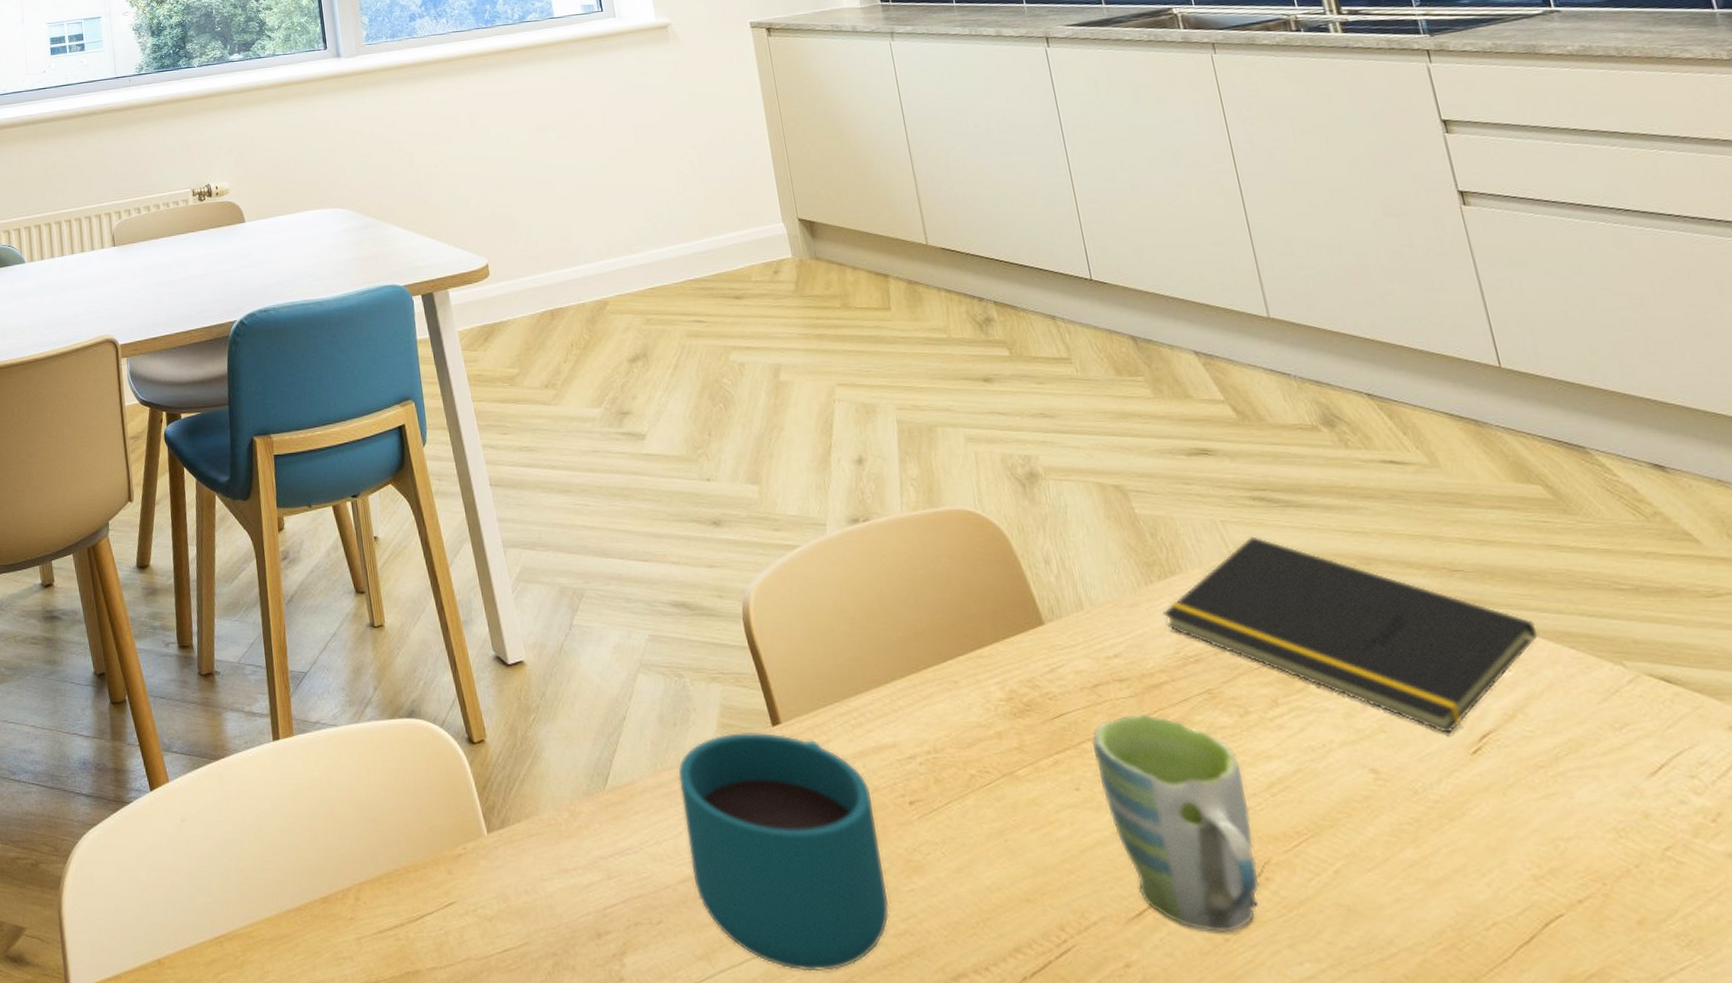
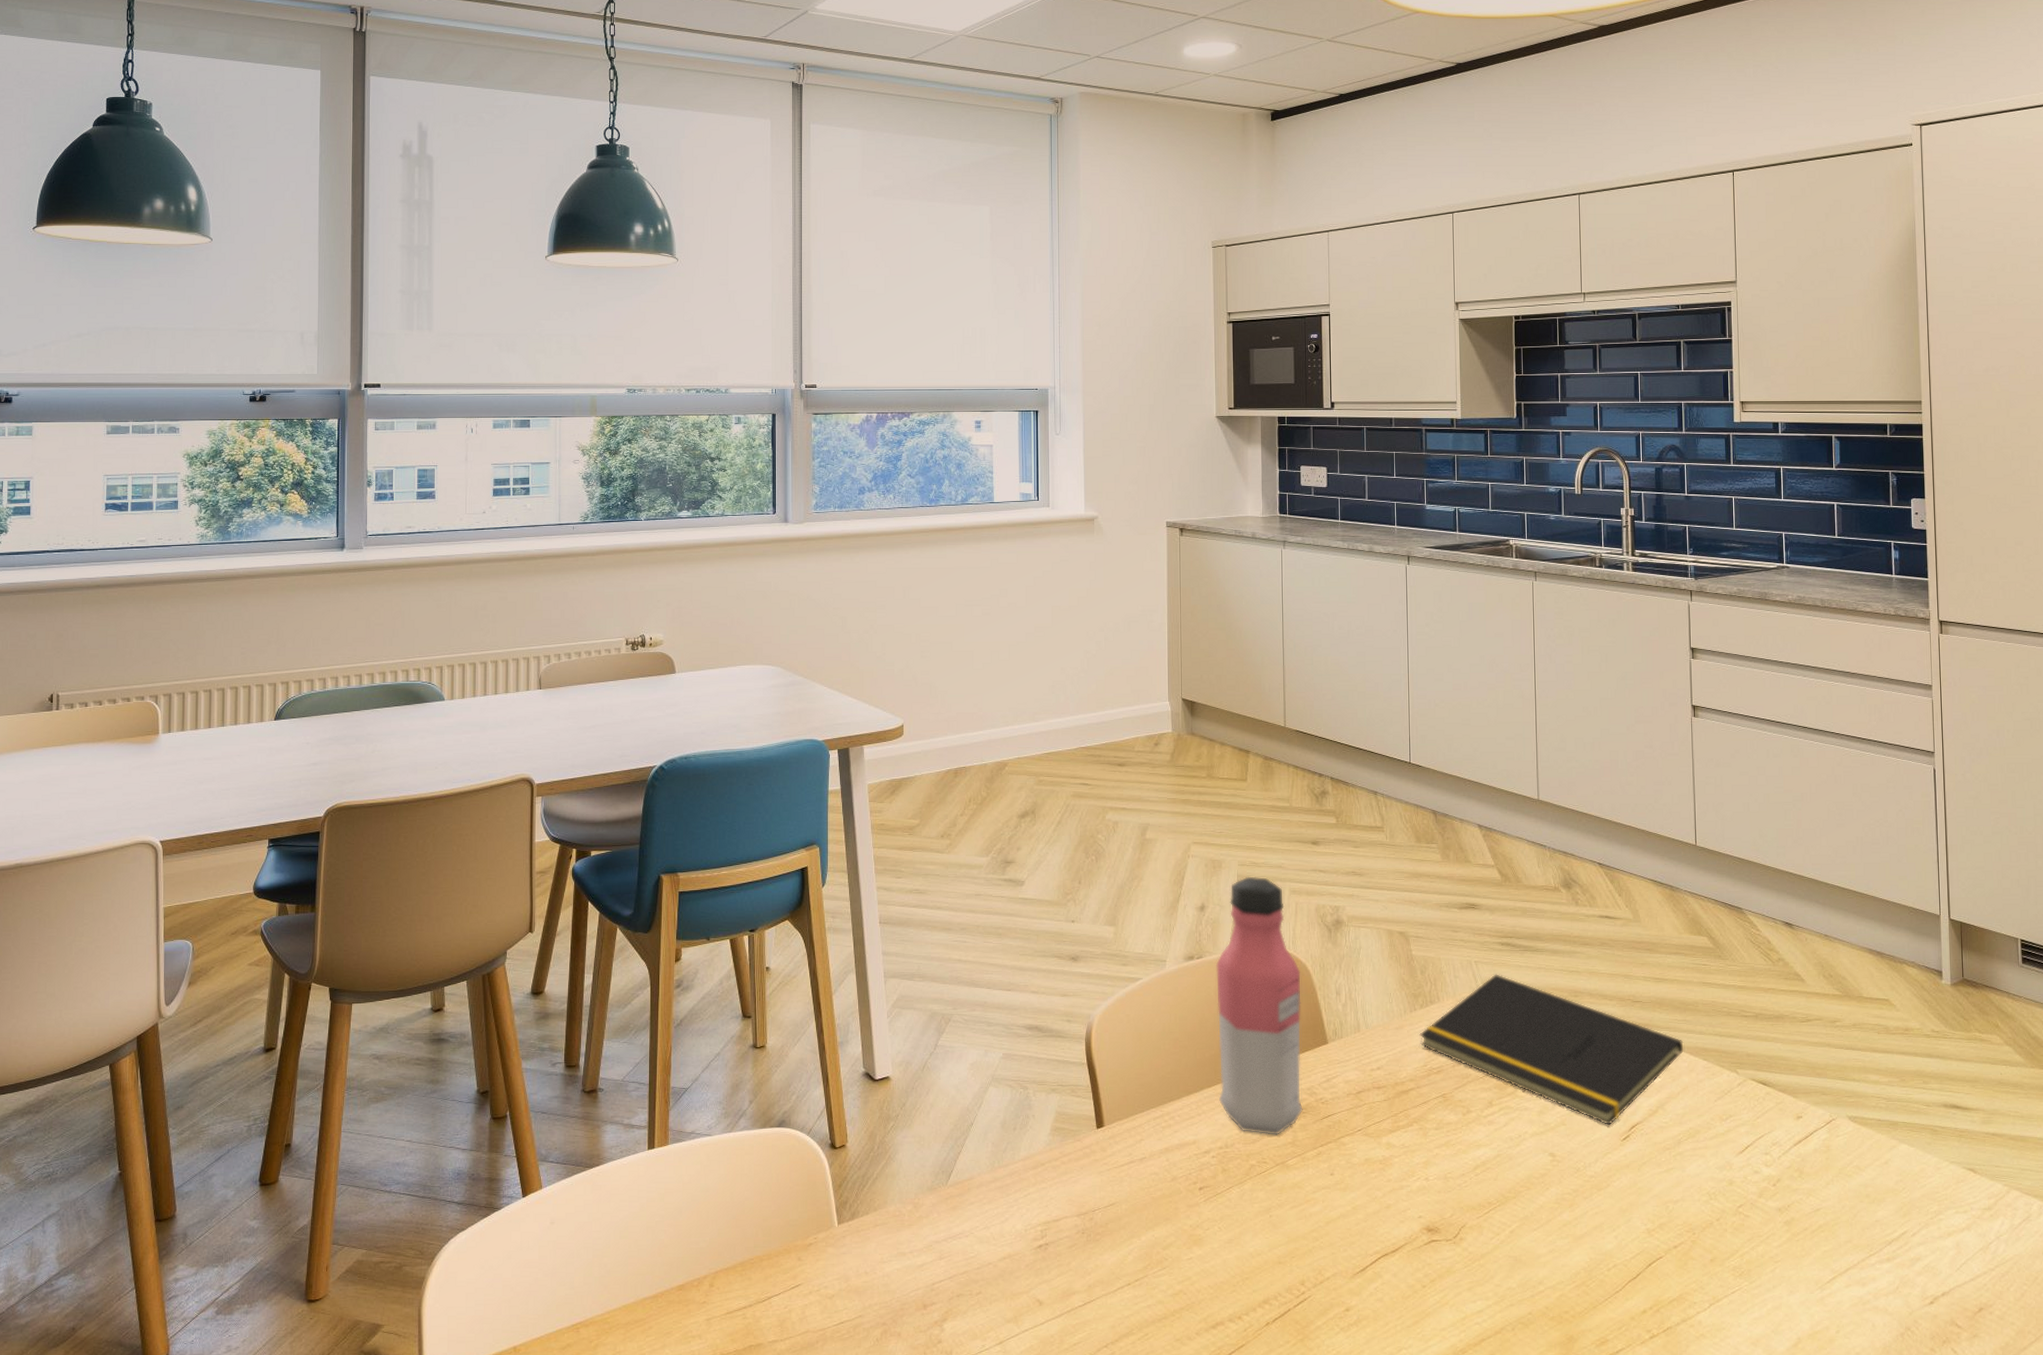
cup: present [677,732,889,972] -> none [1012,1133,1171,1327]
water bottle: none [886,422,1026,738] -> present [1215,876,1303,1135]
mug: present [1091,713,1260,933] -> none [1349,1113,1457,1281]

